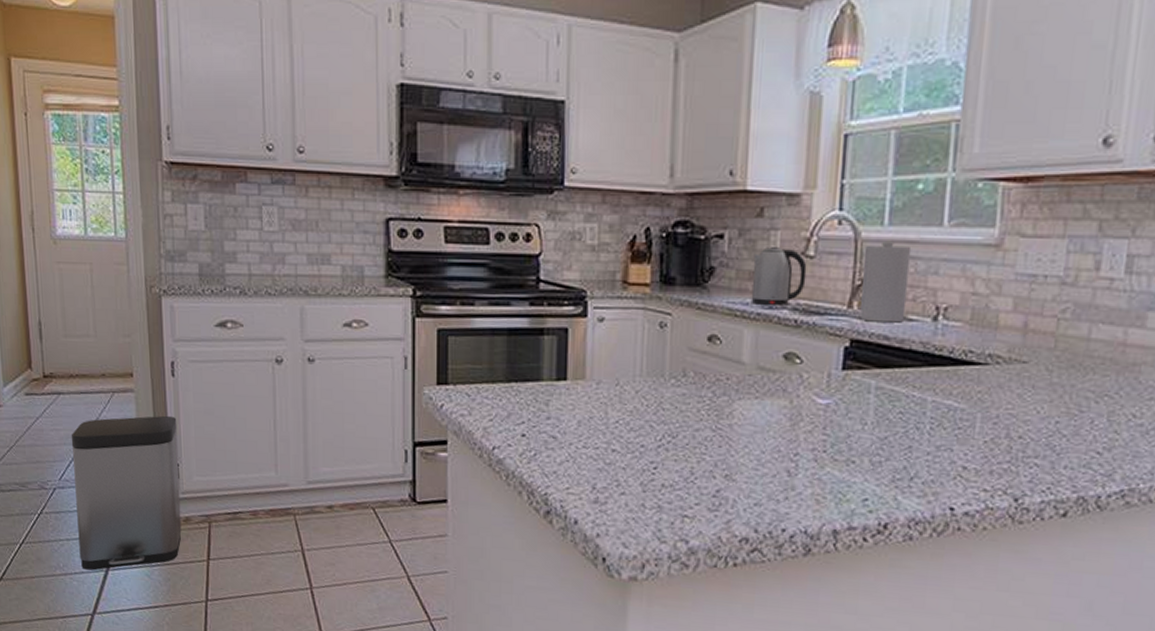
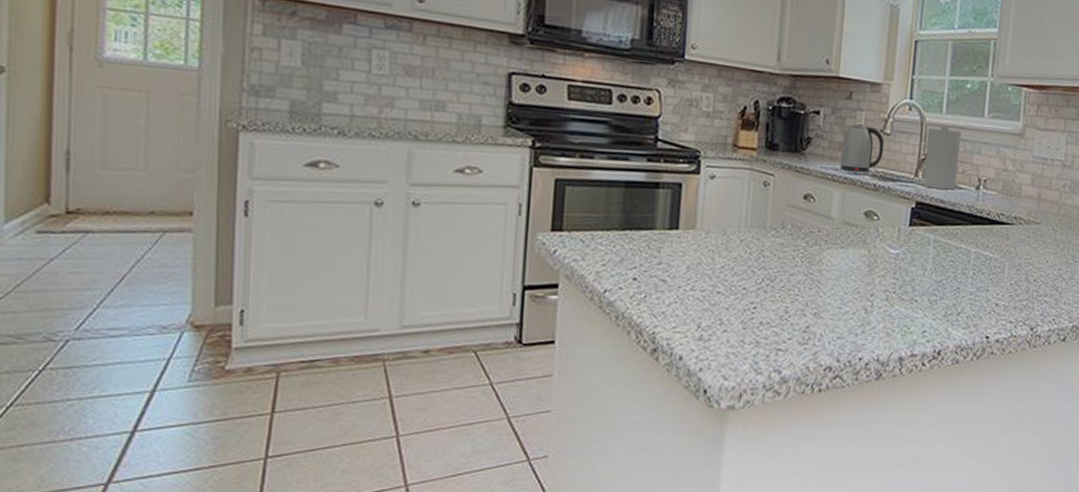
pedal bin: present [71,415,182,570] -> none [95,258,246,433]

